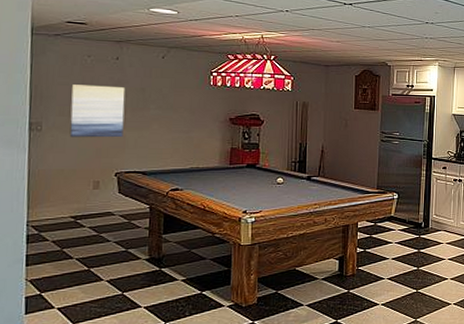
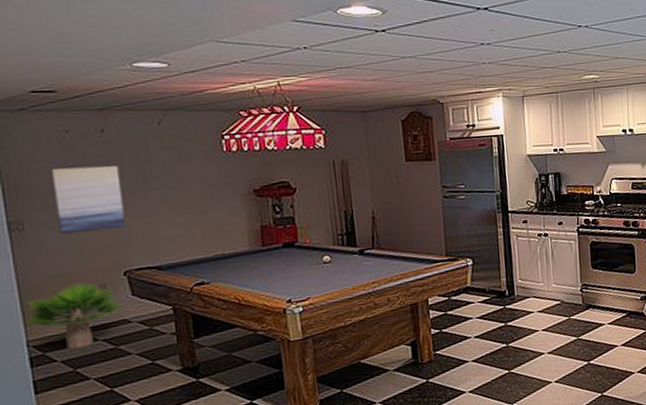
potted plant: none [29,178,111,232] -> present [25,282,124,349]

